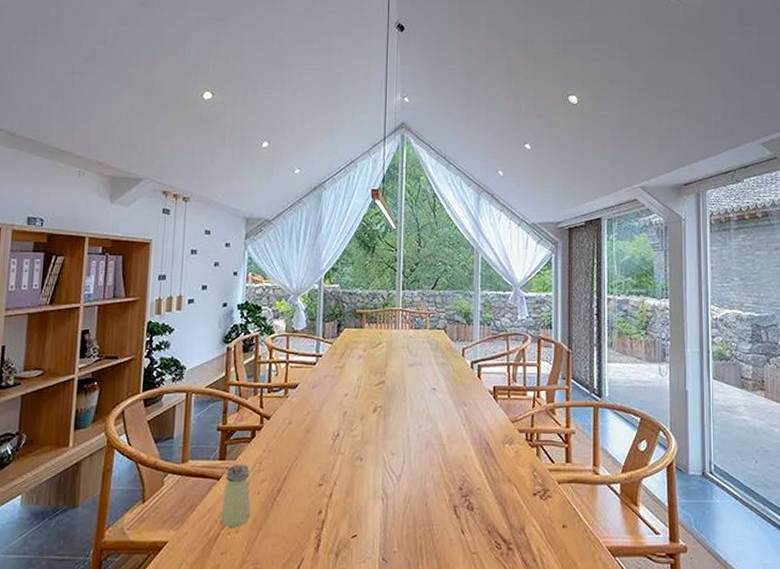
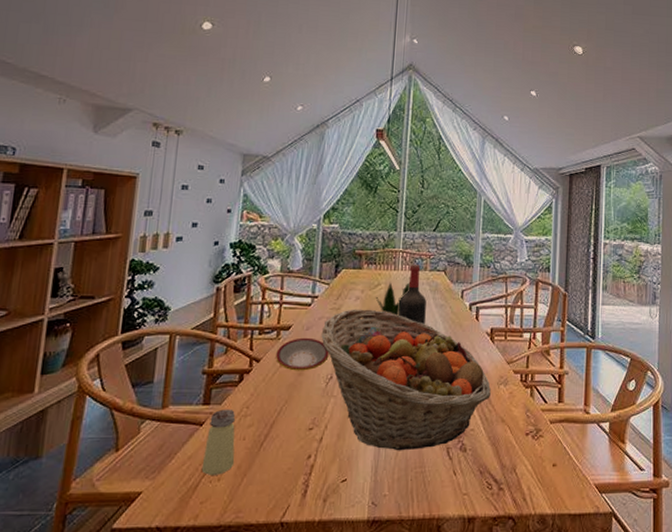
plate: none [285,395,335,428] -> present [276,337,329,371]
fruit basket: none [327,367,496,509] -> present [321,309,491,451]
potted plant: none [377,341,410,375] -> present [375,282,410,317]
wine bottle: none [401,323,428,383] -> present [399,264,426,325]

